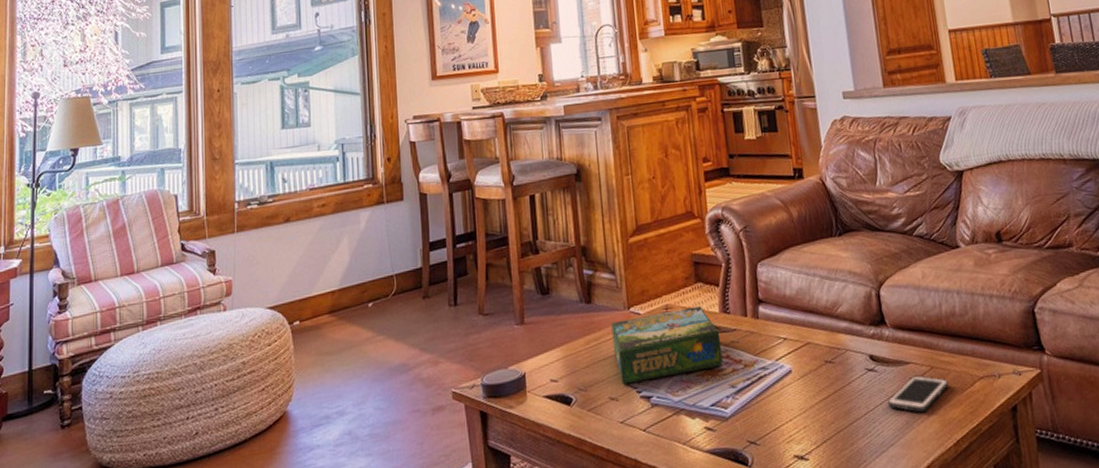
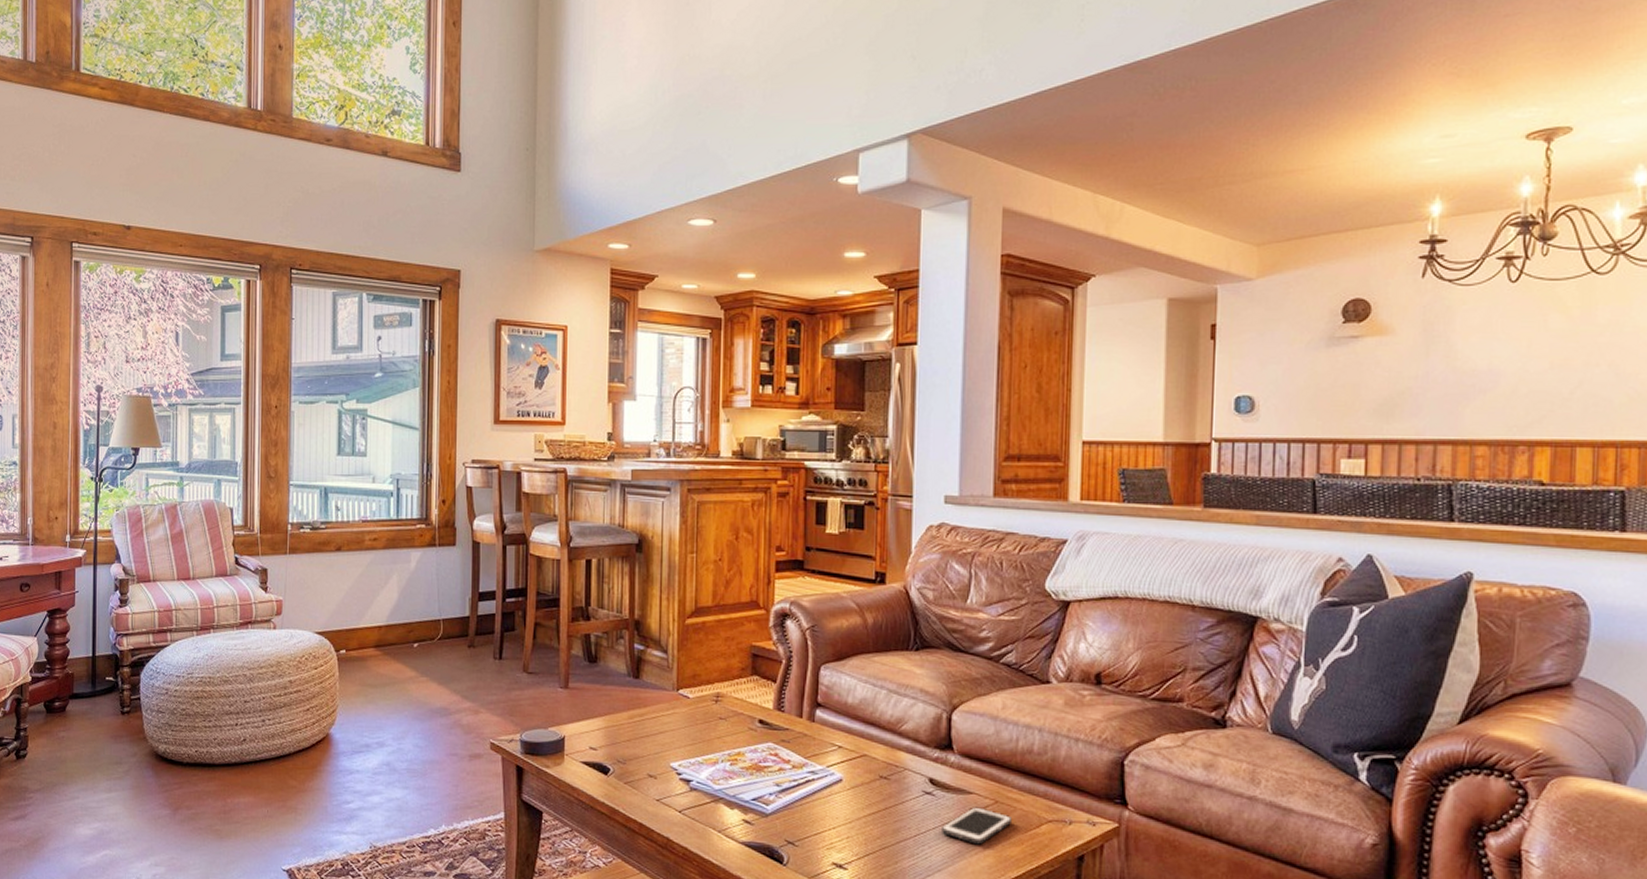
board game: present [611,306,723,385] -> none [657,699,771,765]

